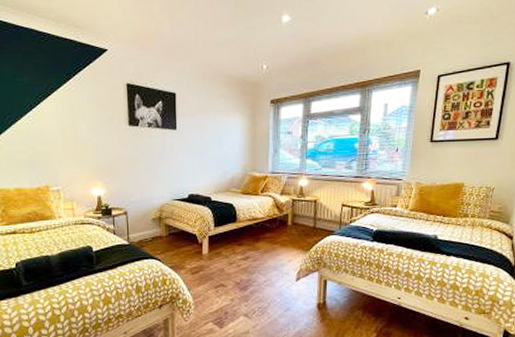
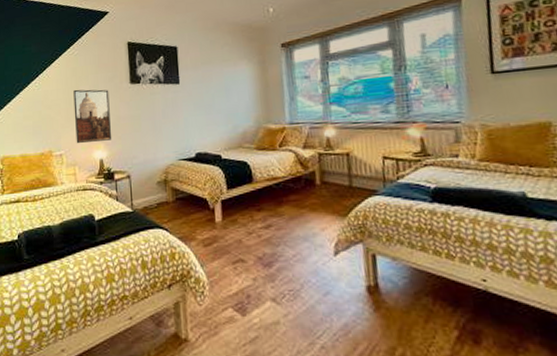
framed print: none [70,127,110,181] -> present [73,89,112,144]

